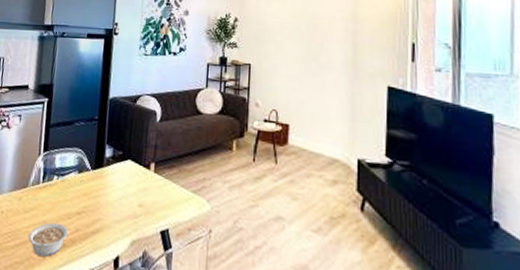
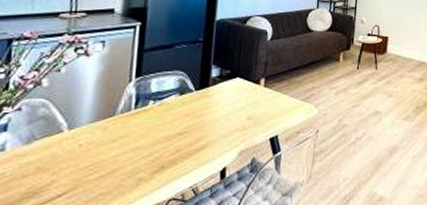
legume: present [28,222,69,257] -> none [116,147,168,184]

